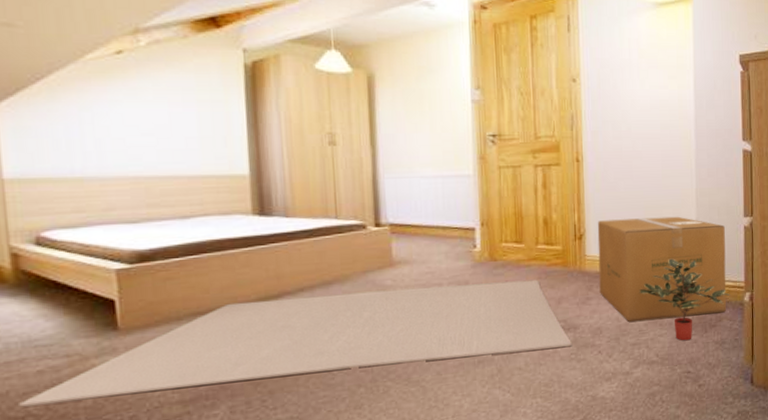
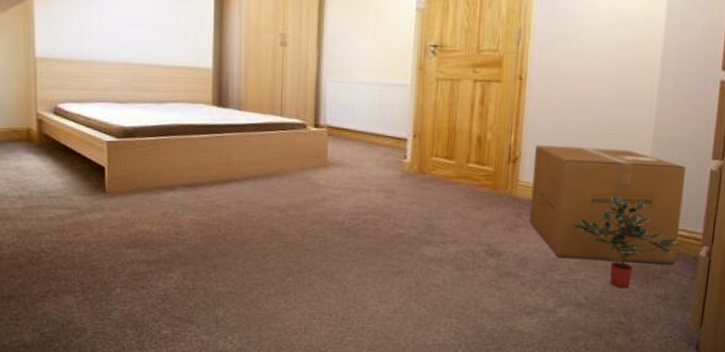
rug: present [17,279,573,407] -> none [35,182,495,273]

